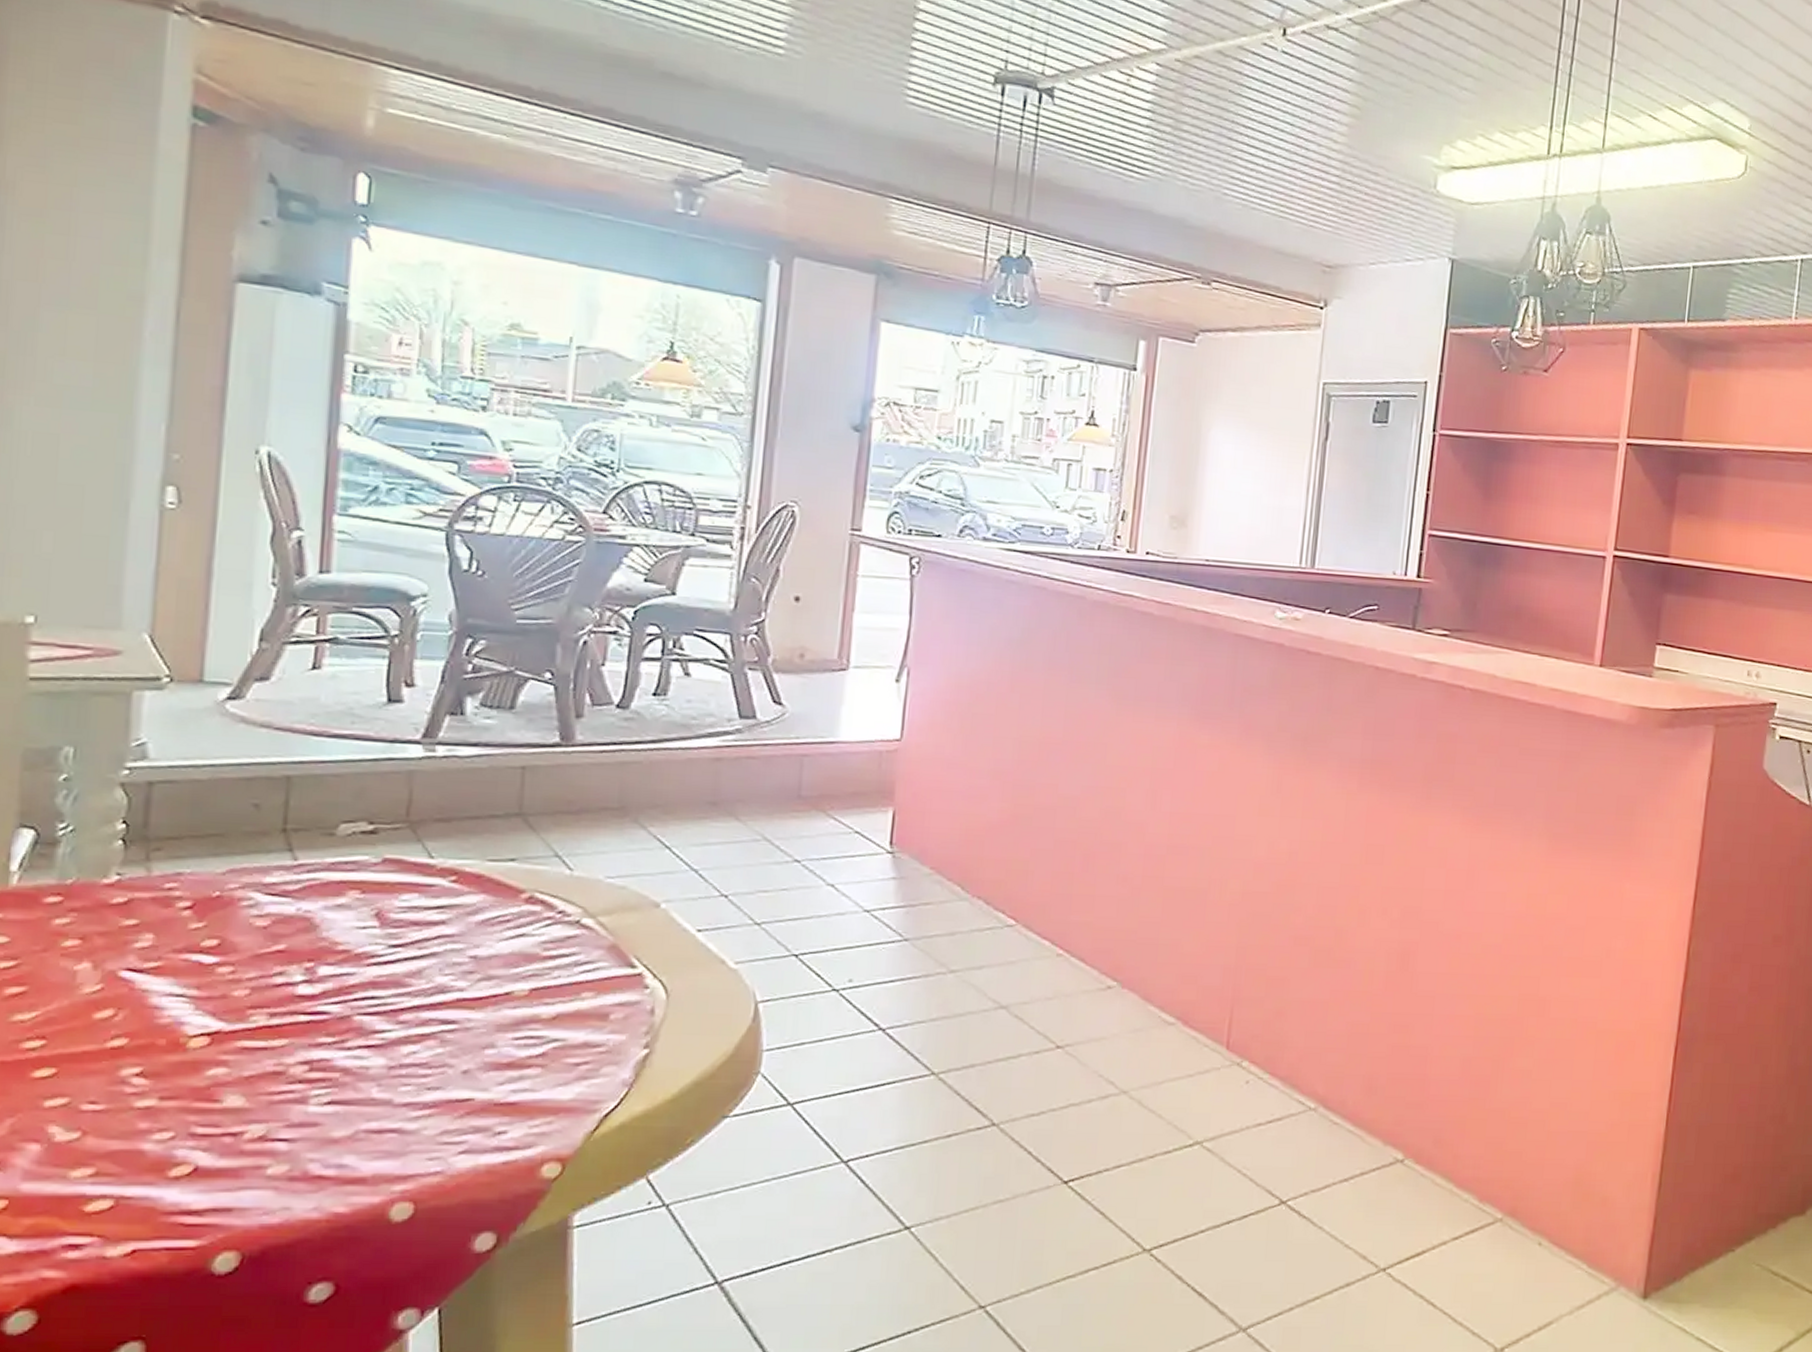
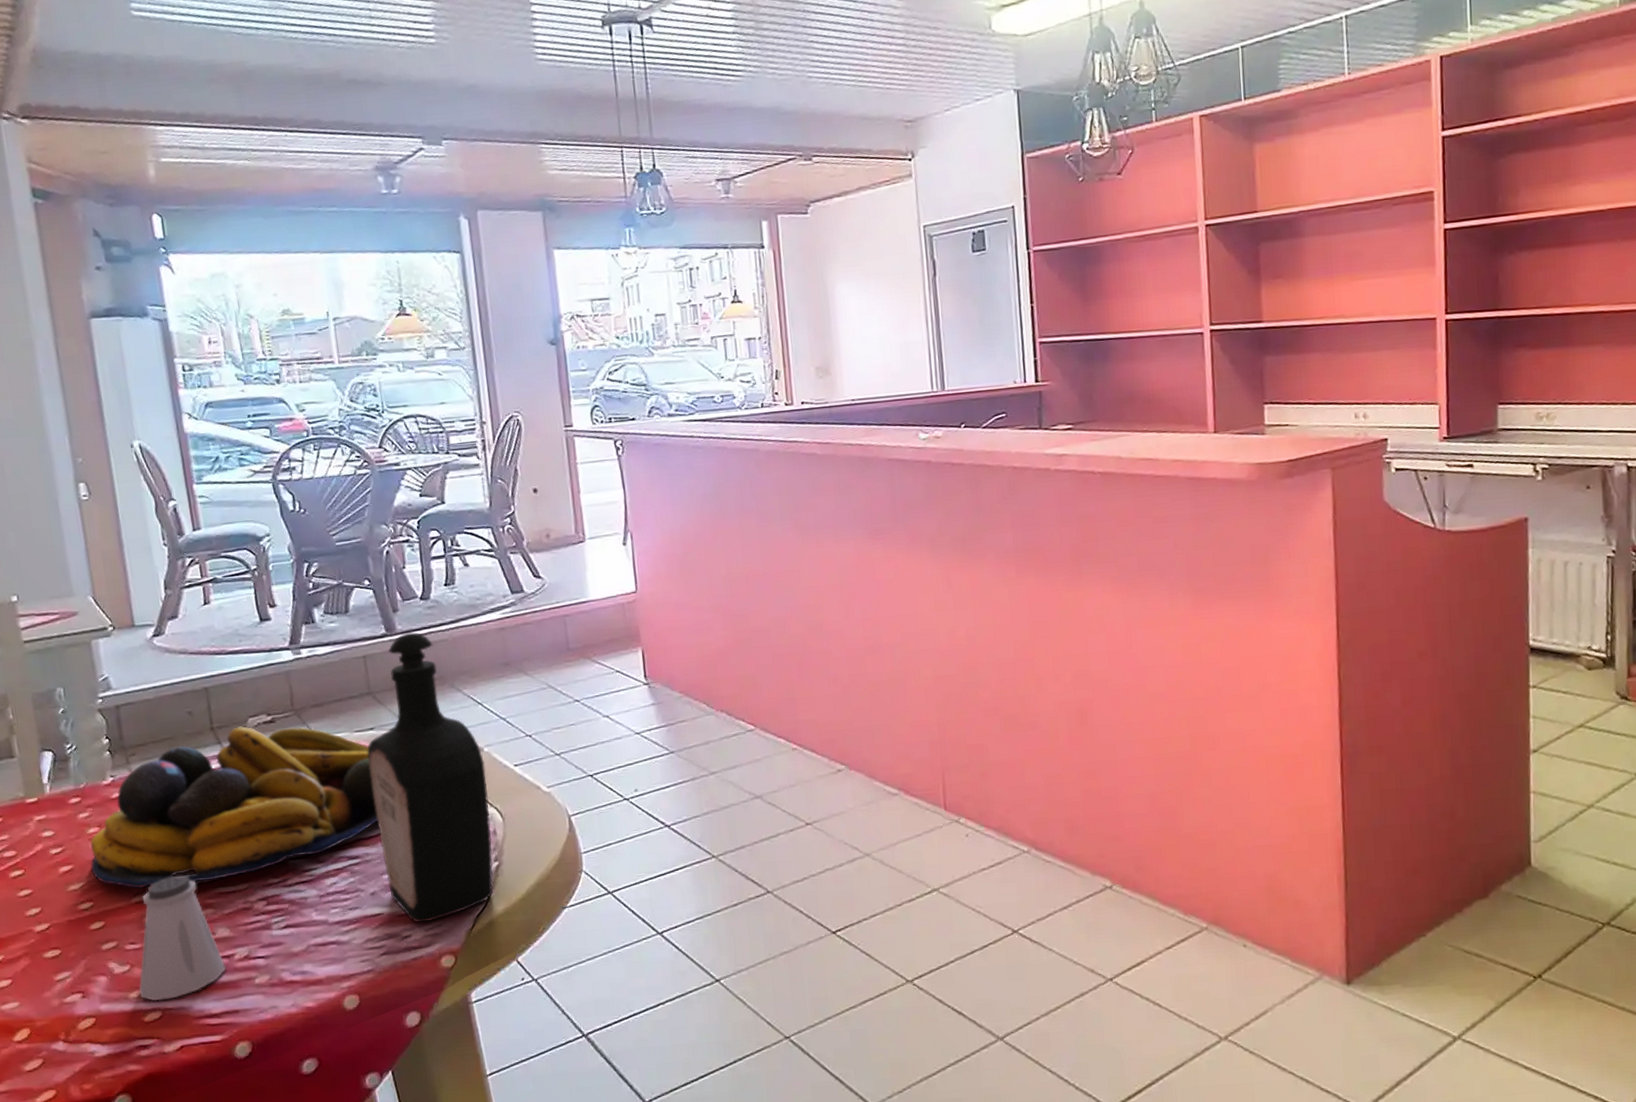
fruit bowl: none [54,832,504,1030] -> present [90,726,379,888]
saltshaker: none [87,1018,227,1185] -> present [139,875,226,1001]
bottle: none [489,746,658,1117] -> present [367,632,494,923]

